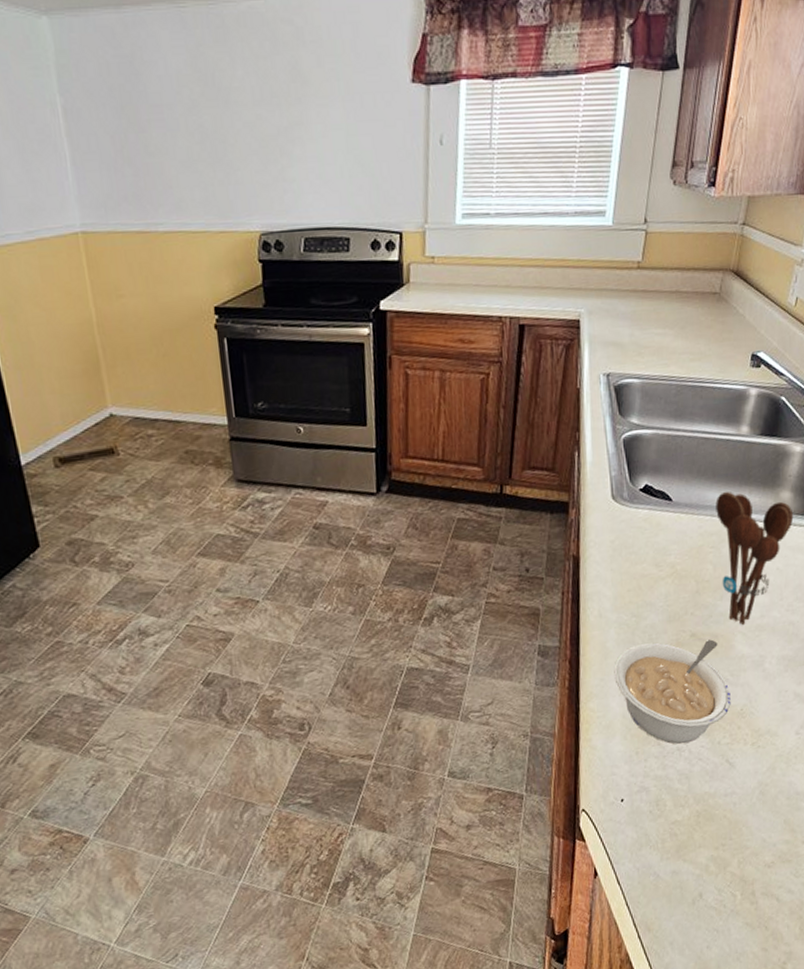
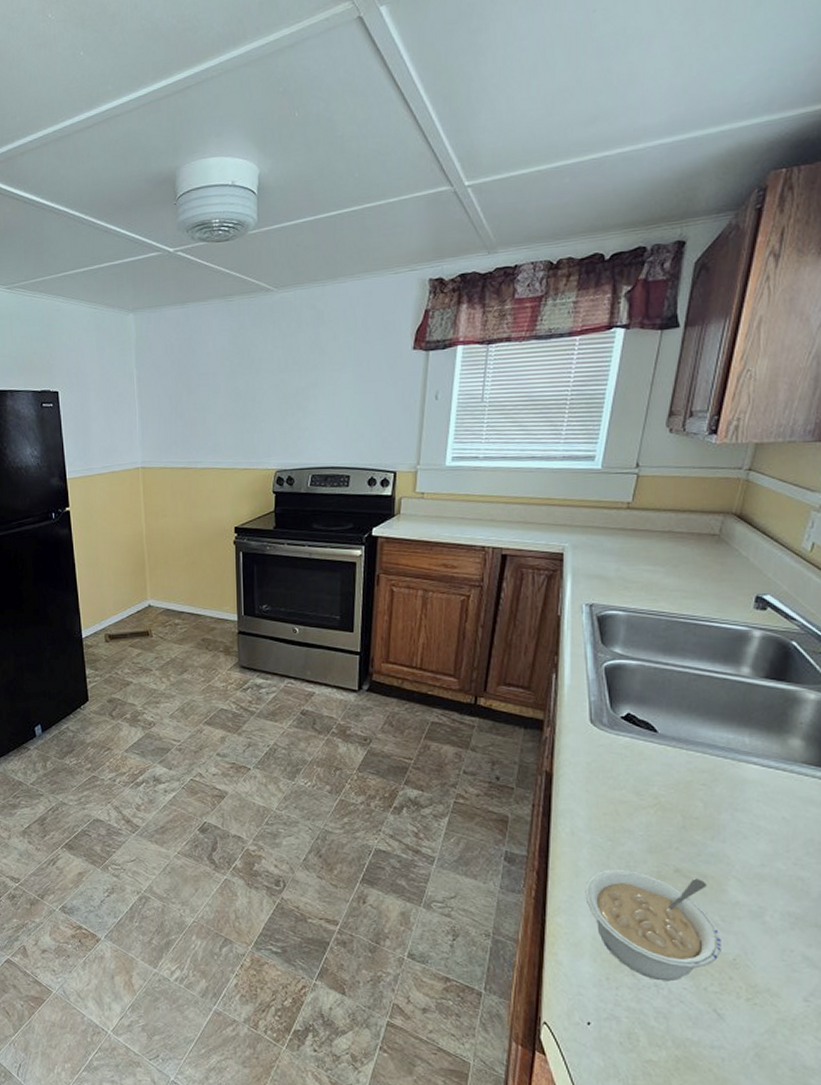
utensil holder: present [715,491,794,626] -> none [708,730,805,871]

